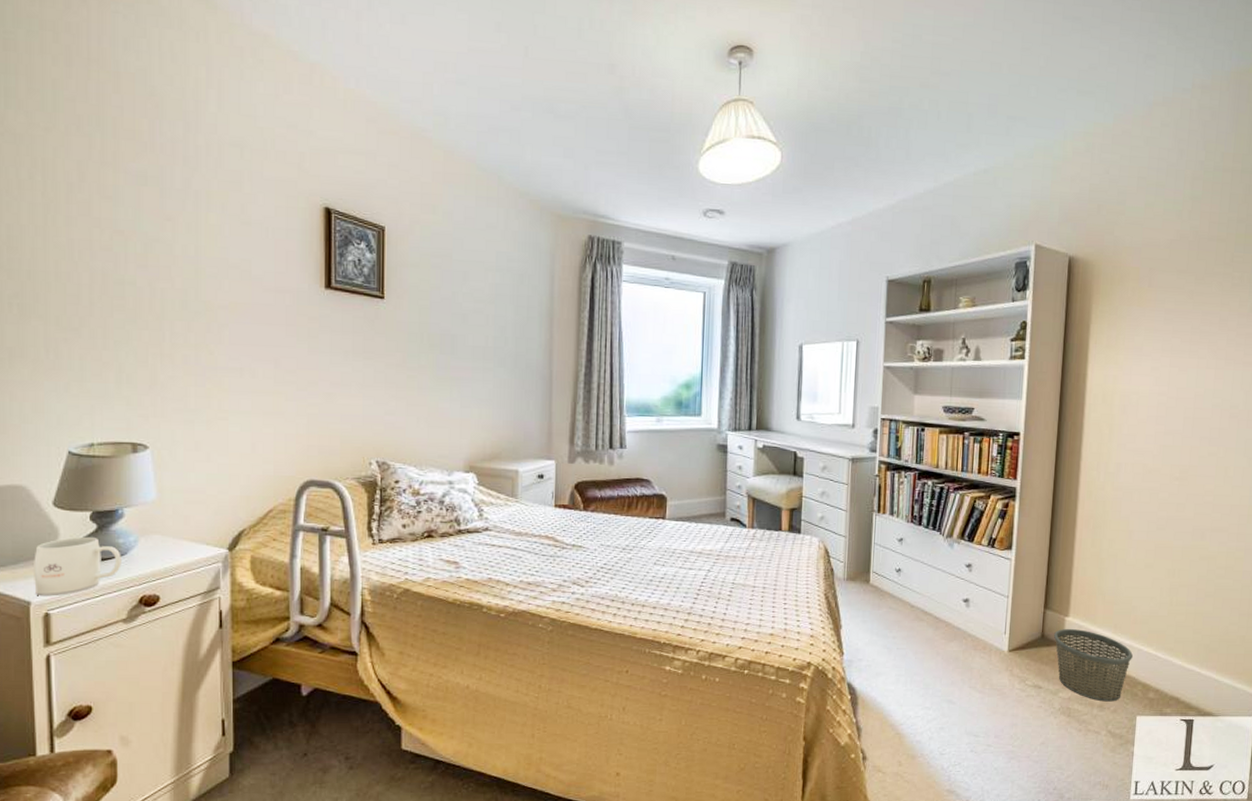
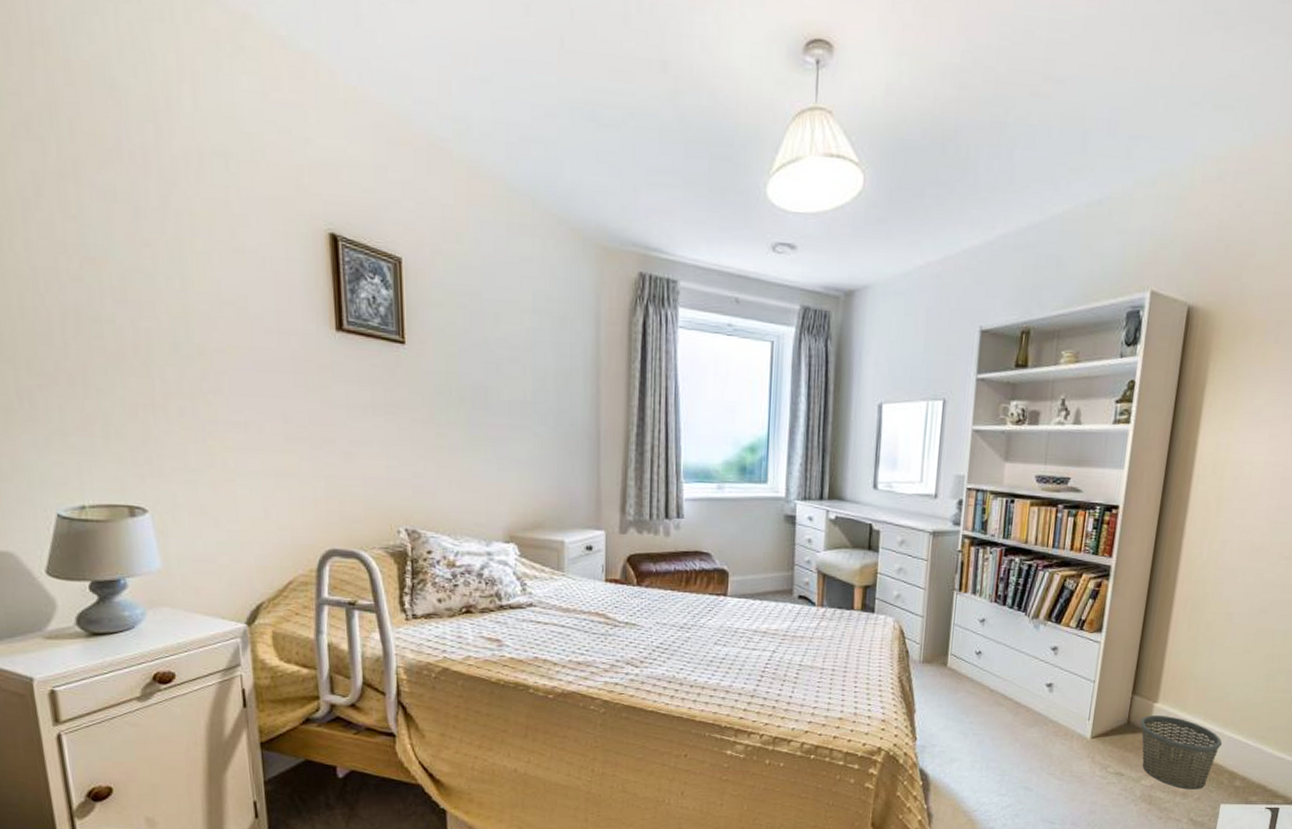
mug: present [34,536,121,597] -> none [31,608,130,673]

